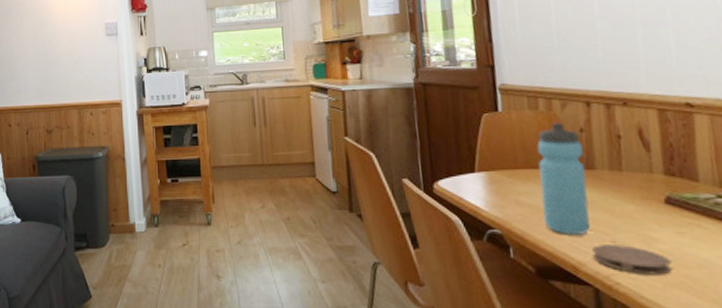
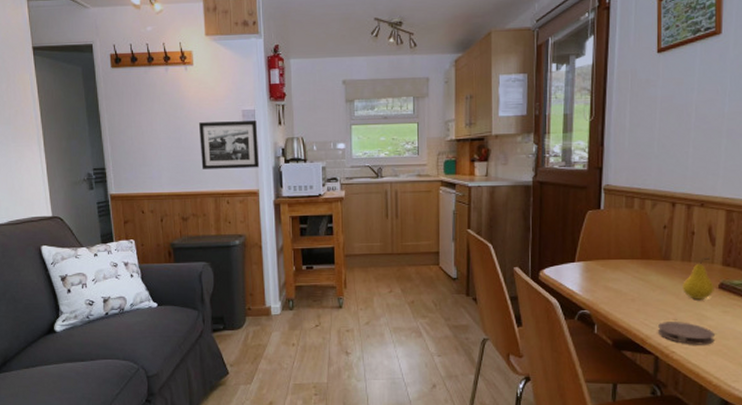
picture frame: none [63,32,123,82] -> present [198,121,260,169]
water bottle: present [537,123,591,236] -> none [624,220,663,315]
fruit: none [616,165,660,217] -> present [683,257,714,299]

